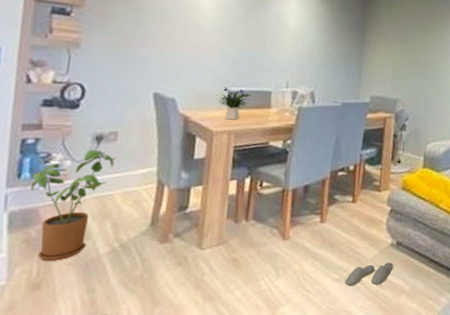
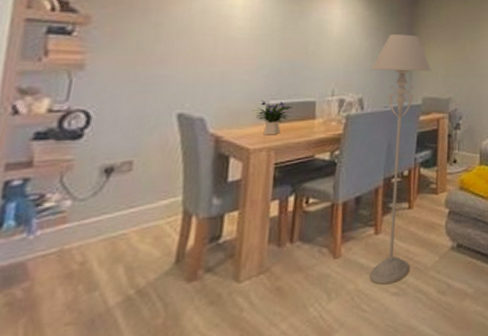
house plant: present [30,149,116,261] -> none [15,184,131,325]
floor lamp: none [314,30,381,271] -> present [369,34,432,285]
slippers: present [345,262,393,286] -> none [404,267,455,298]

